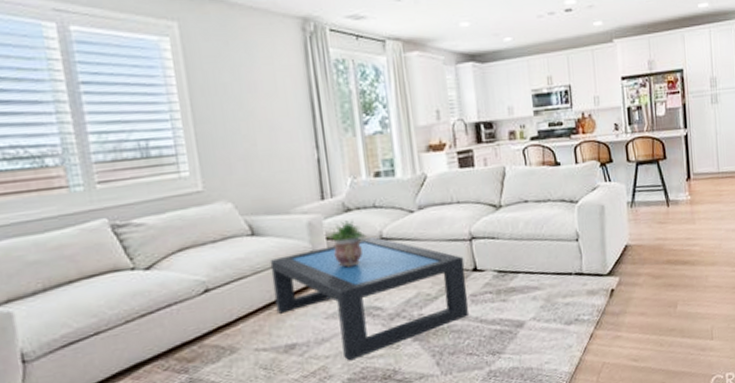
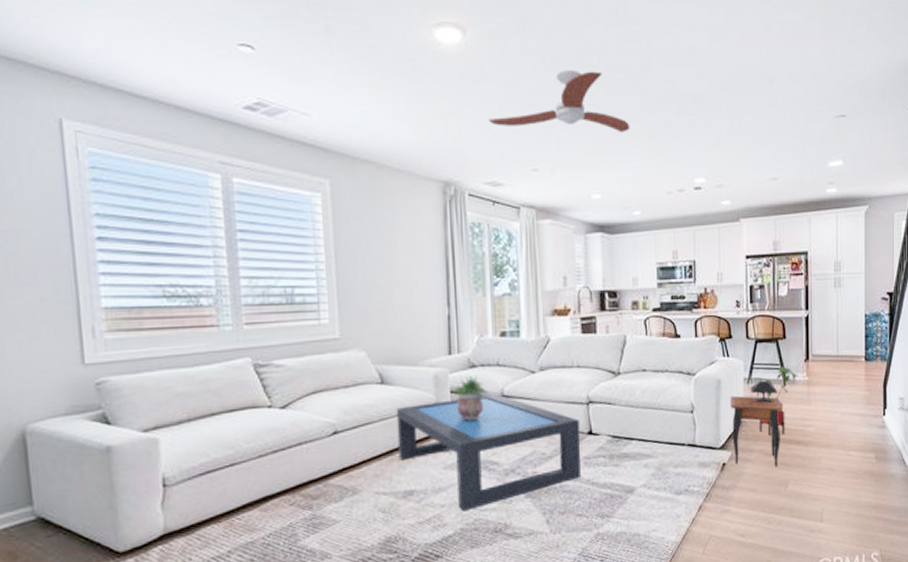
side table: none [614,202,667,289] -> present [730,380,782,467]
house plant: none [637,187,681,258] -> present [753,366,799,436]

